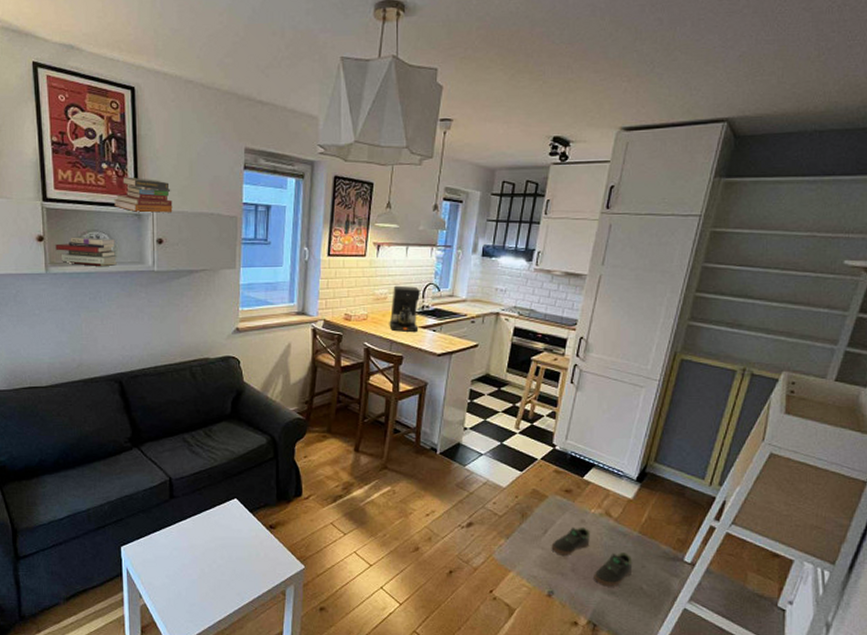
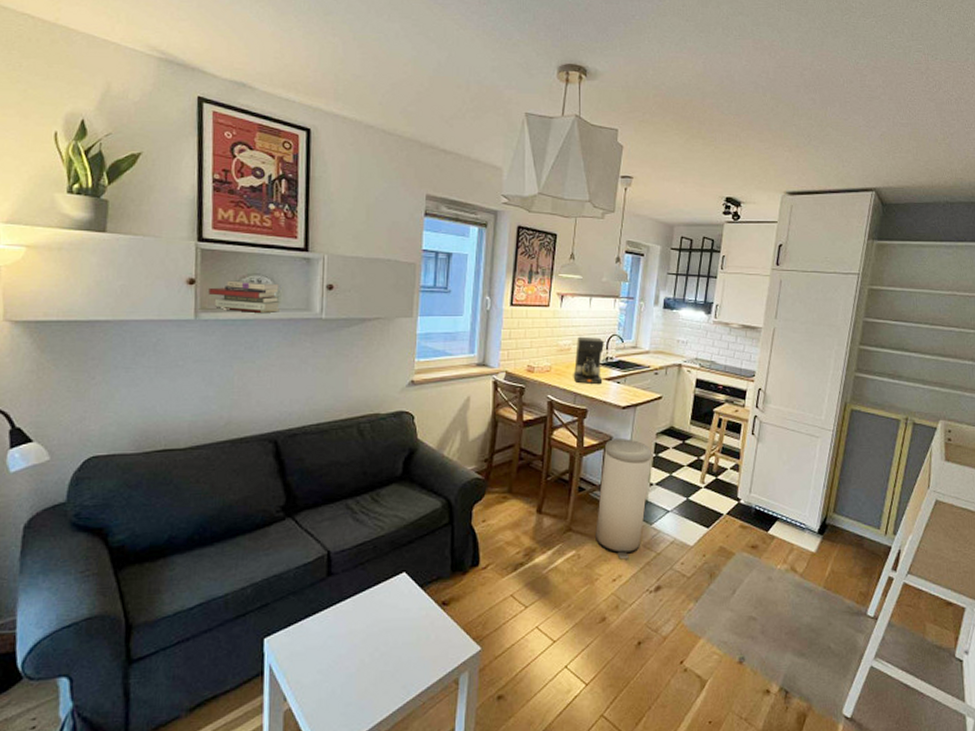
books: present [114,177,173,213] -> none [280,219,346,257]
pedal bin: none [410,385,466,497] -> present [595,439,652,560]
shoe: present [551,526,633,587] -> none [740,584,820,648]

